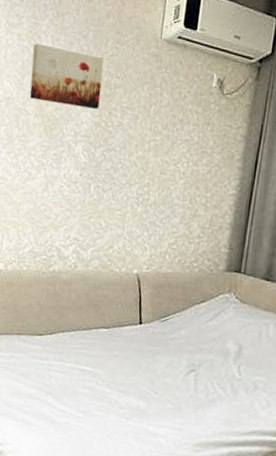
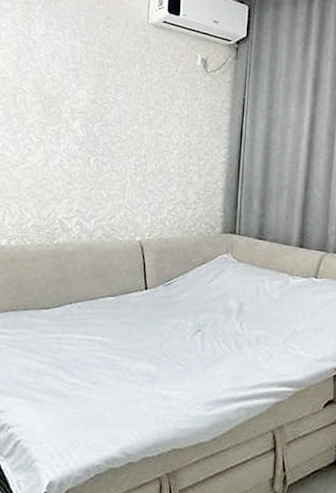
wall art: present [29,44,104,109] -> none [26,27,96,87]

